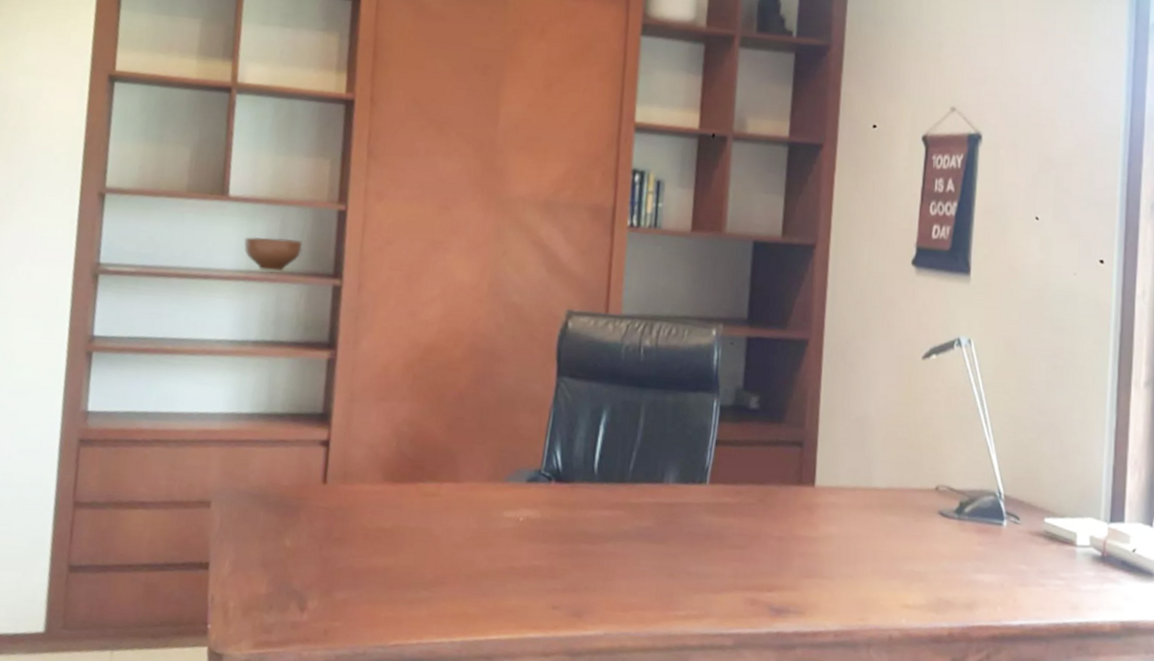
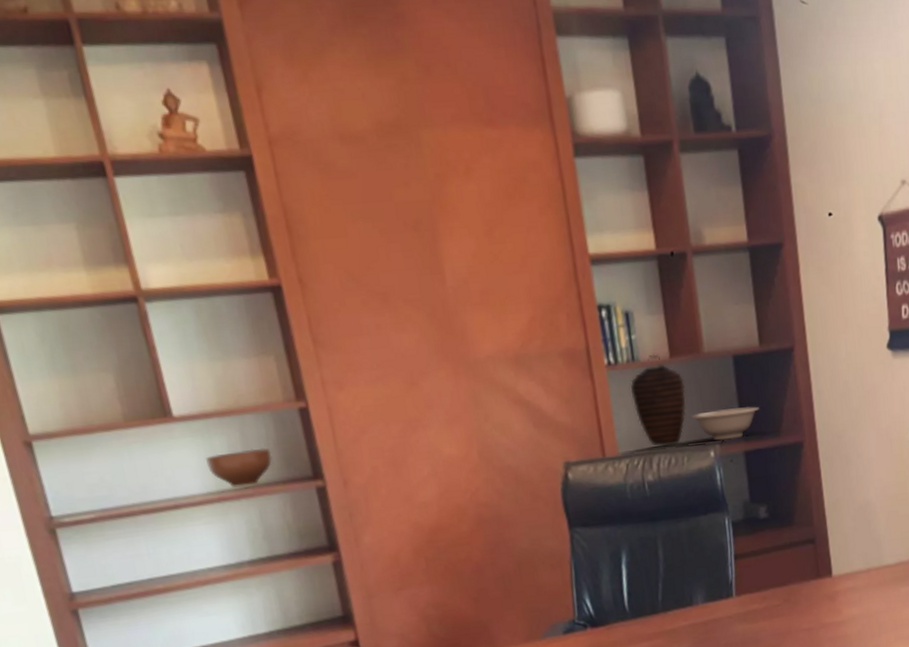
decorative vase: none [646,224,701,317] -> present [630,353,687,447]
decorative bowl: none [699,289,770,323] -> present [690,406,759,441]

